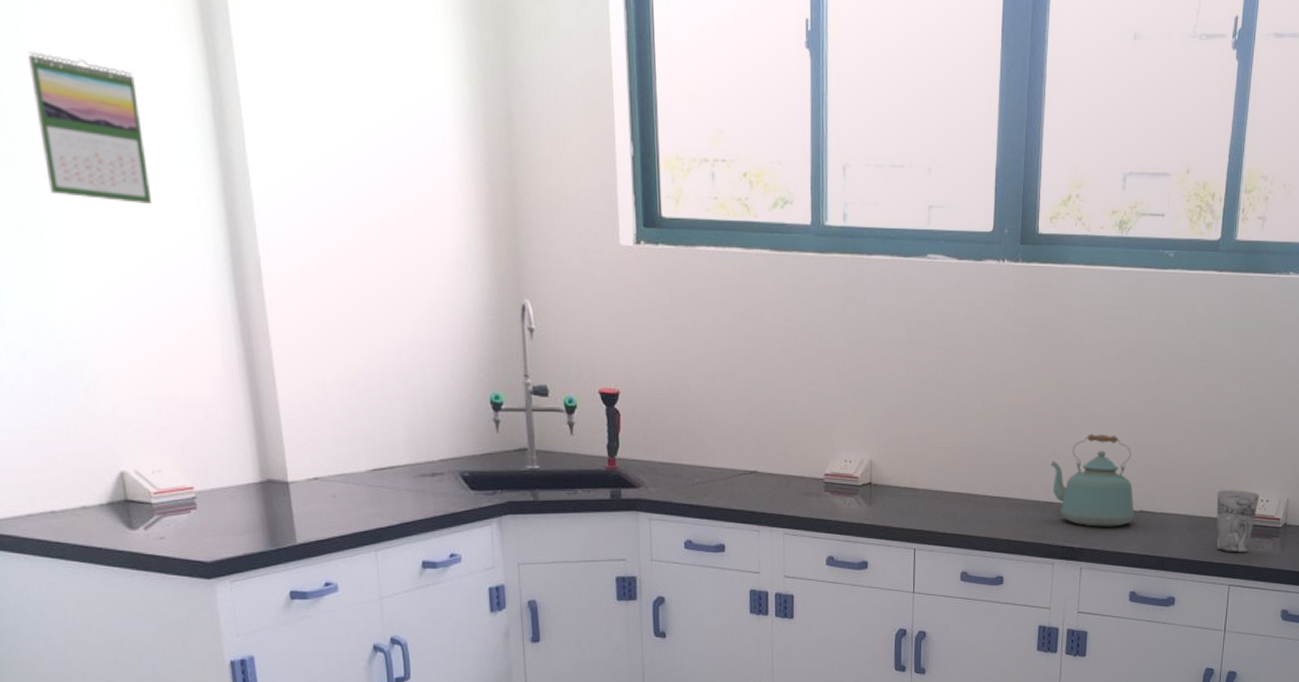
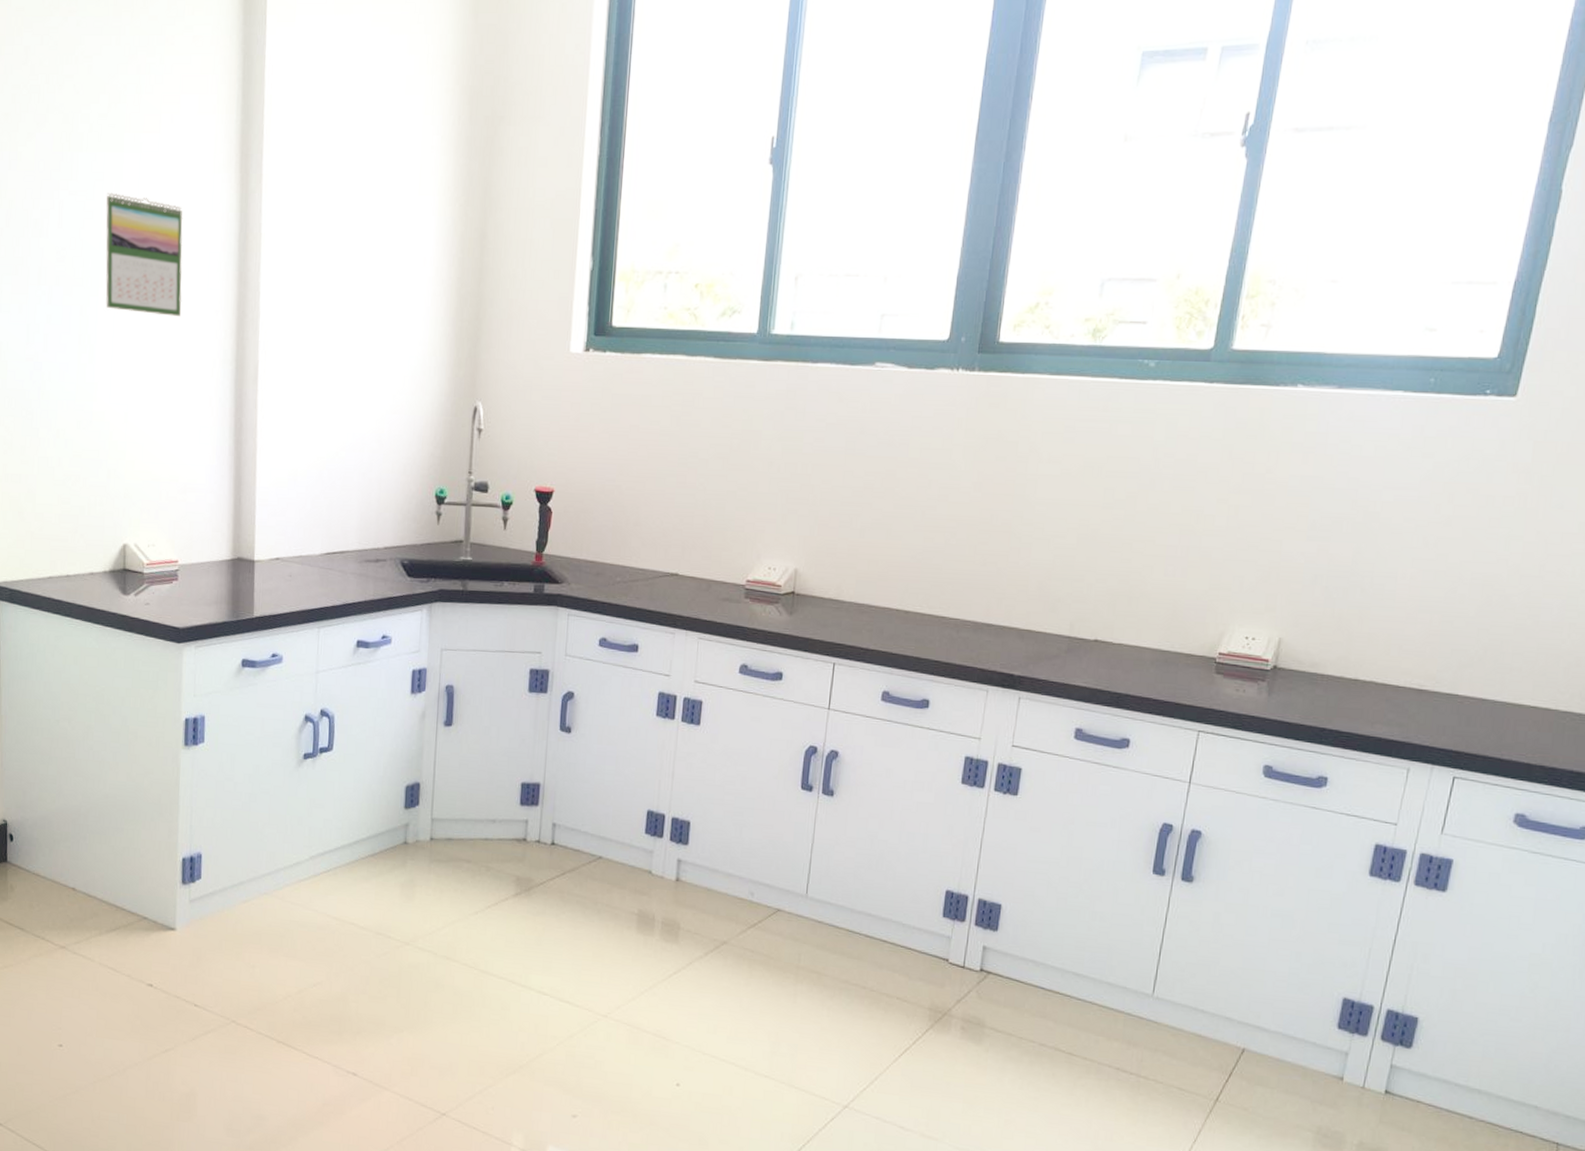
kettle: present [1050,433,1134,527] -> none [993,553,1089,656]
cup: present [1216,490,1260,553] -> none [1186,623,1245,696]

